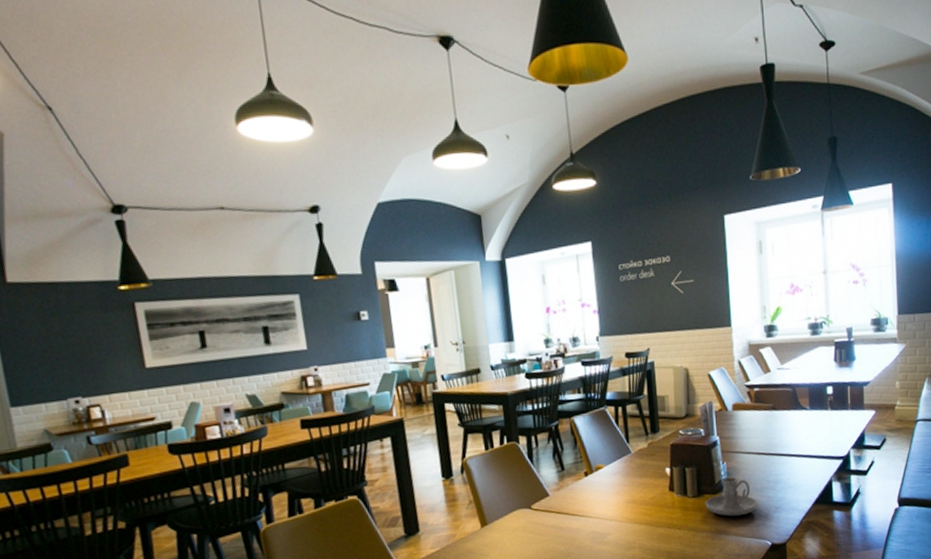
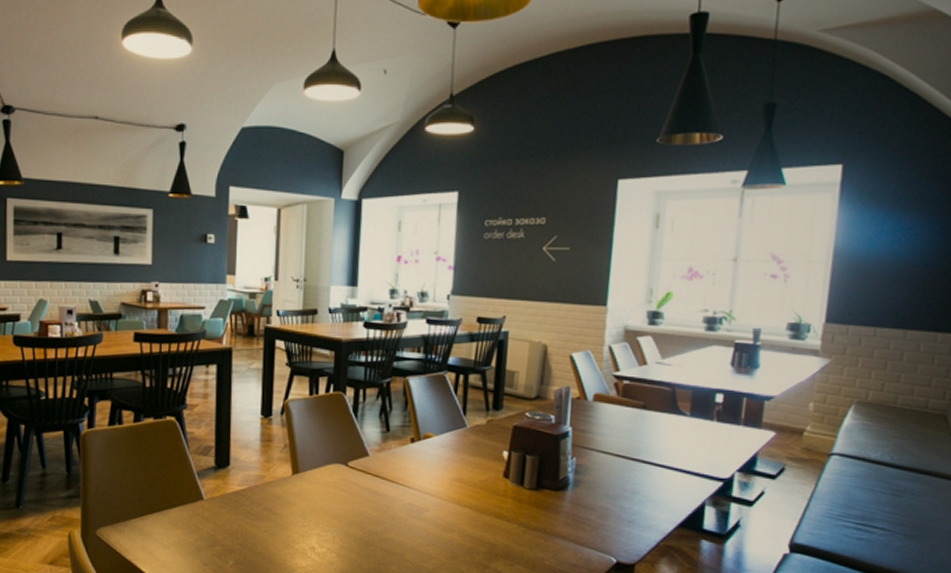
candle holder: present [705,477,758,517] -> none [543,475,607,522]

